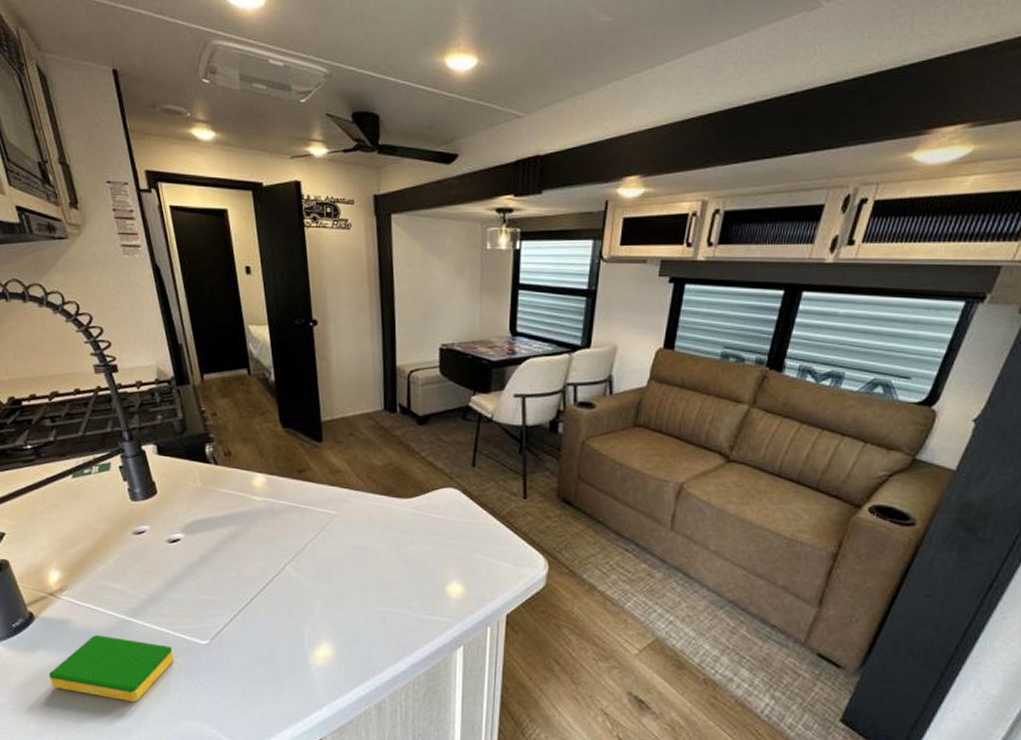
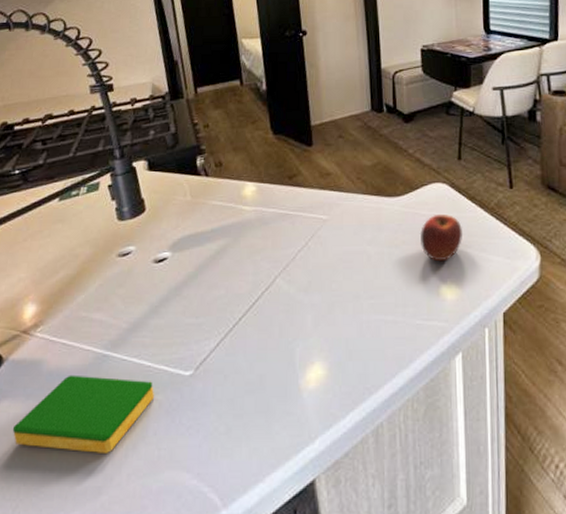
apple: none [428,518,471,564] -> present [419,213,462,262]

